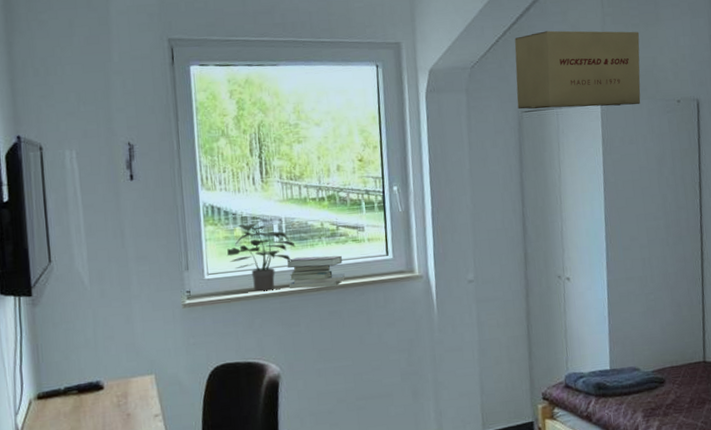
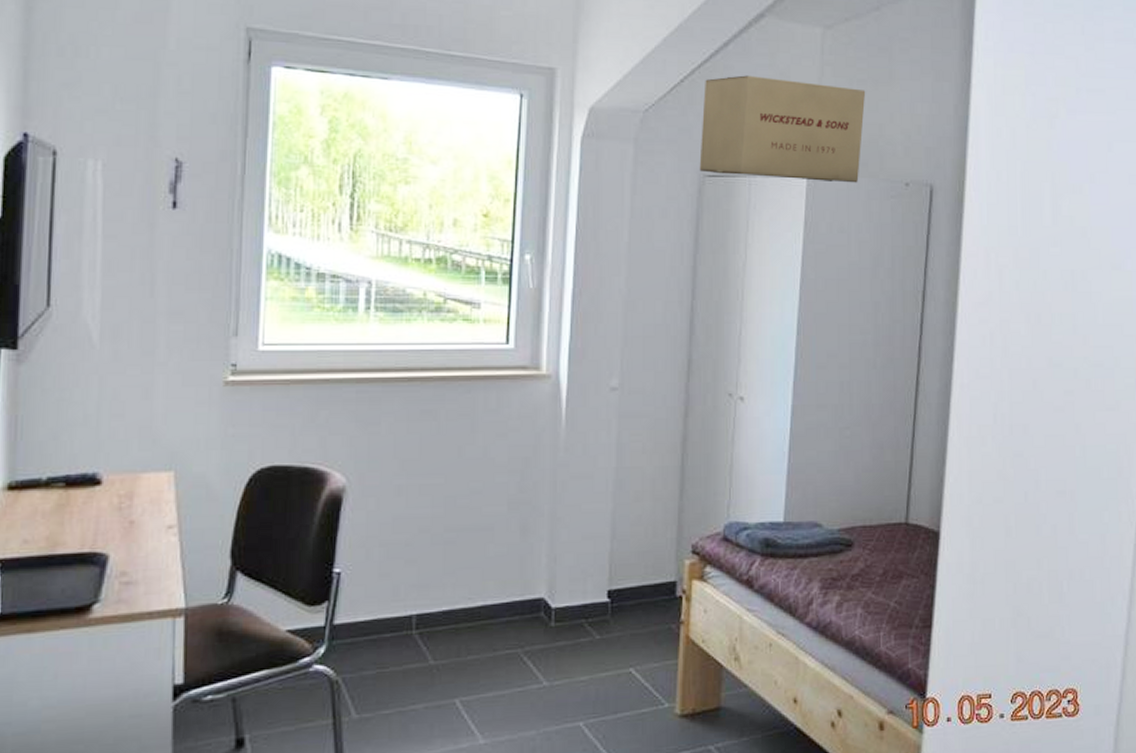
potted plant: present [226,222,296,292] -> none [291,280,386,375]
books: present [287,255,345,289] -> none [371,334,448,379]

